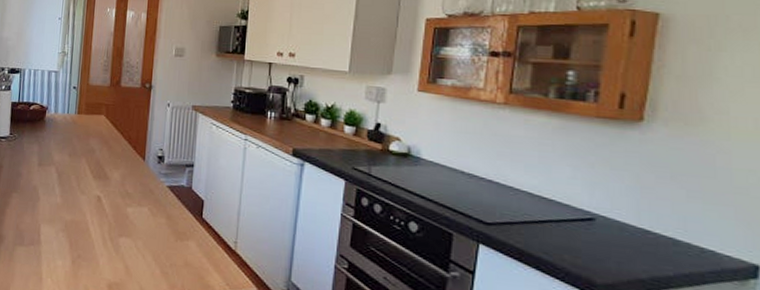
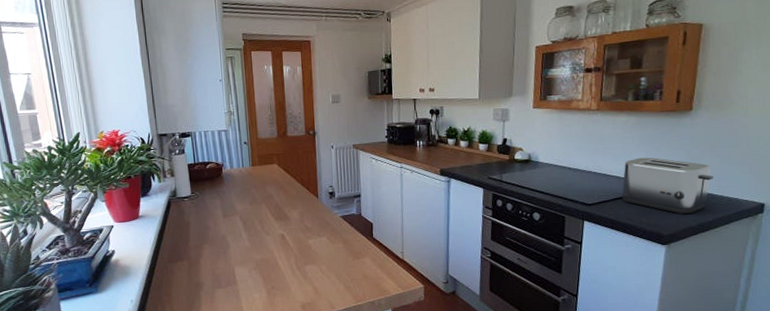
toaster: none [535,172,675,261] -> present [621,157,713,215]

